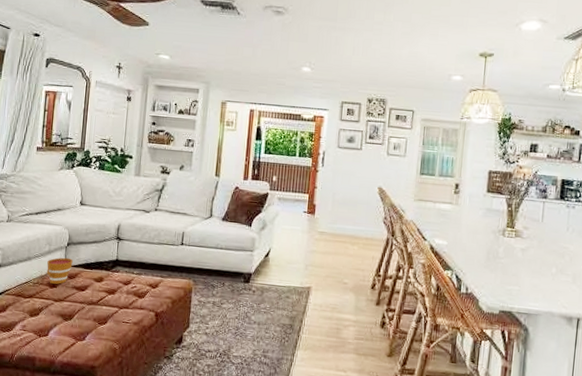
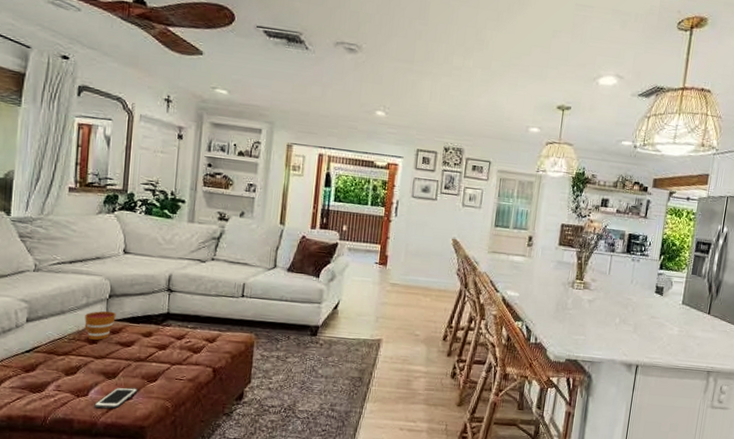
cell phone: none [53,328,90,349] -> present [94,387,138,409]

